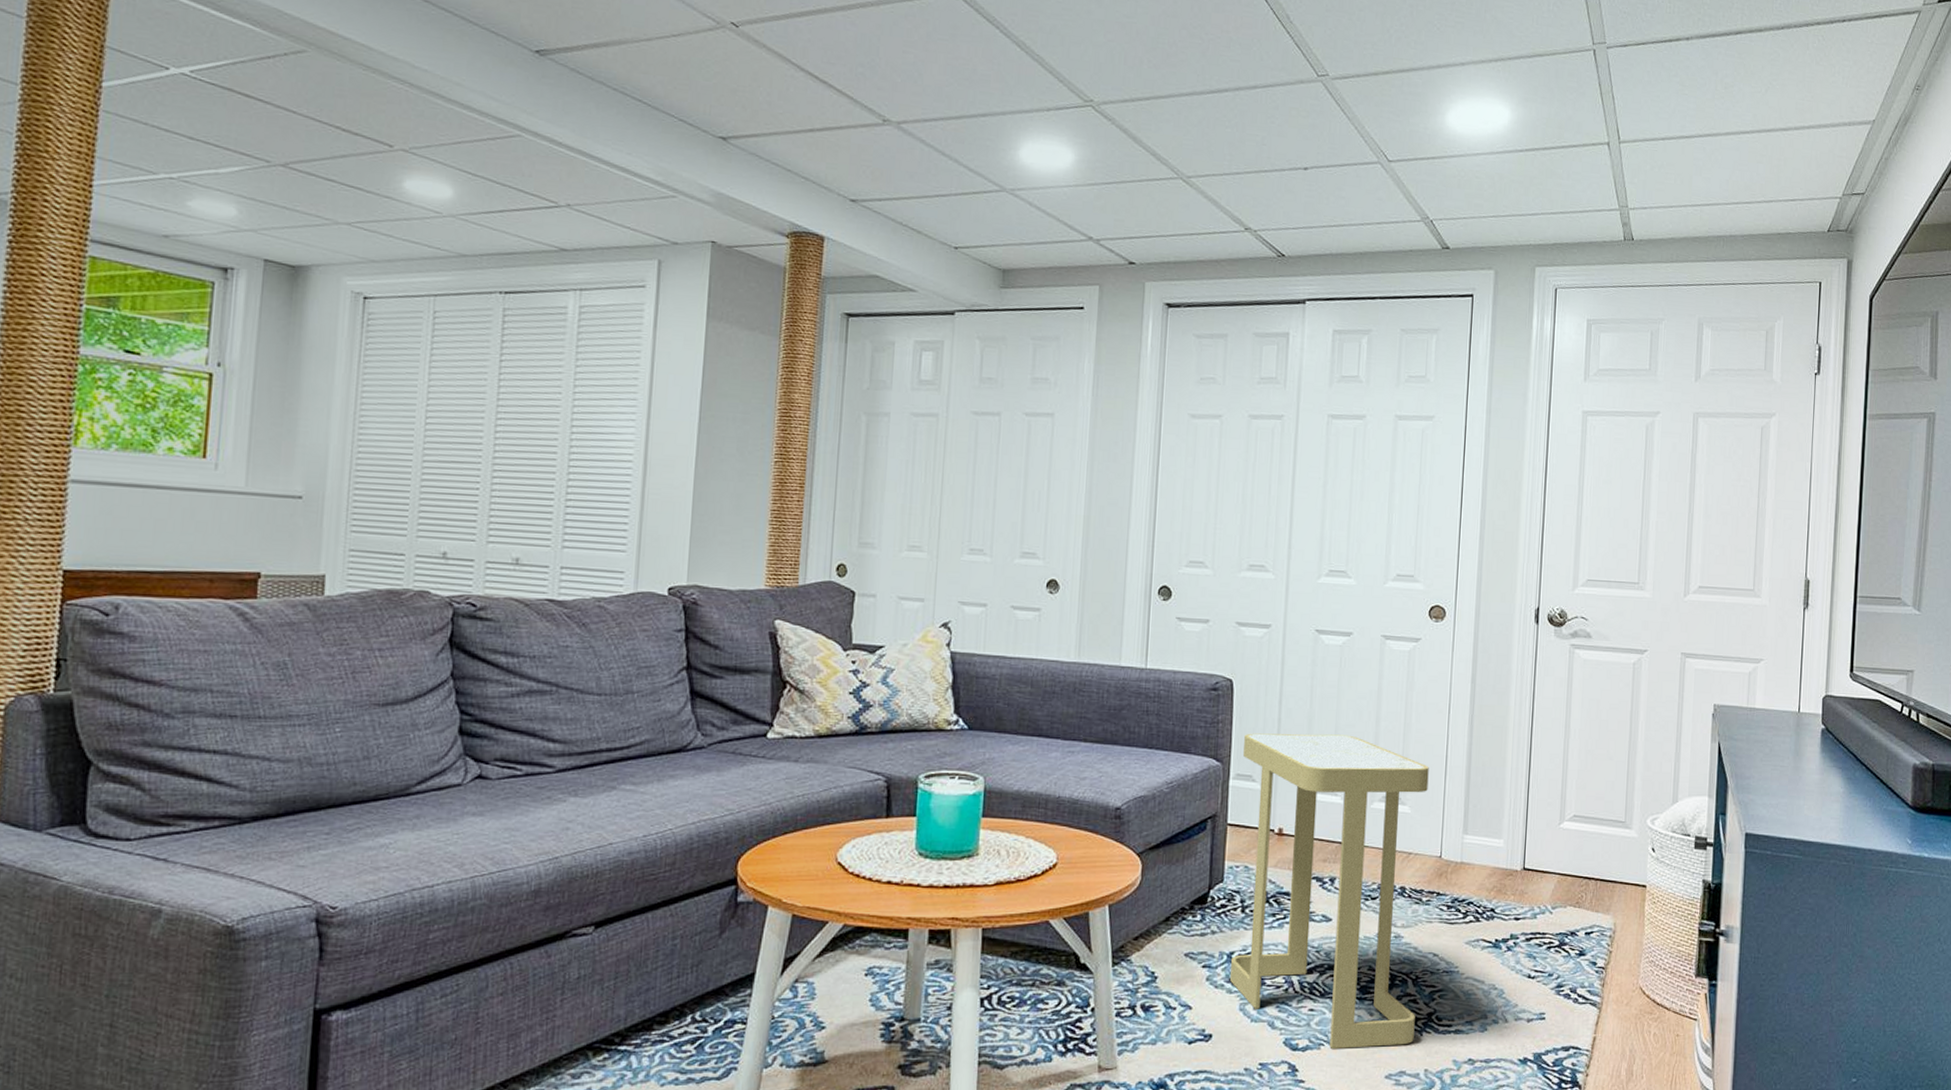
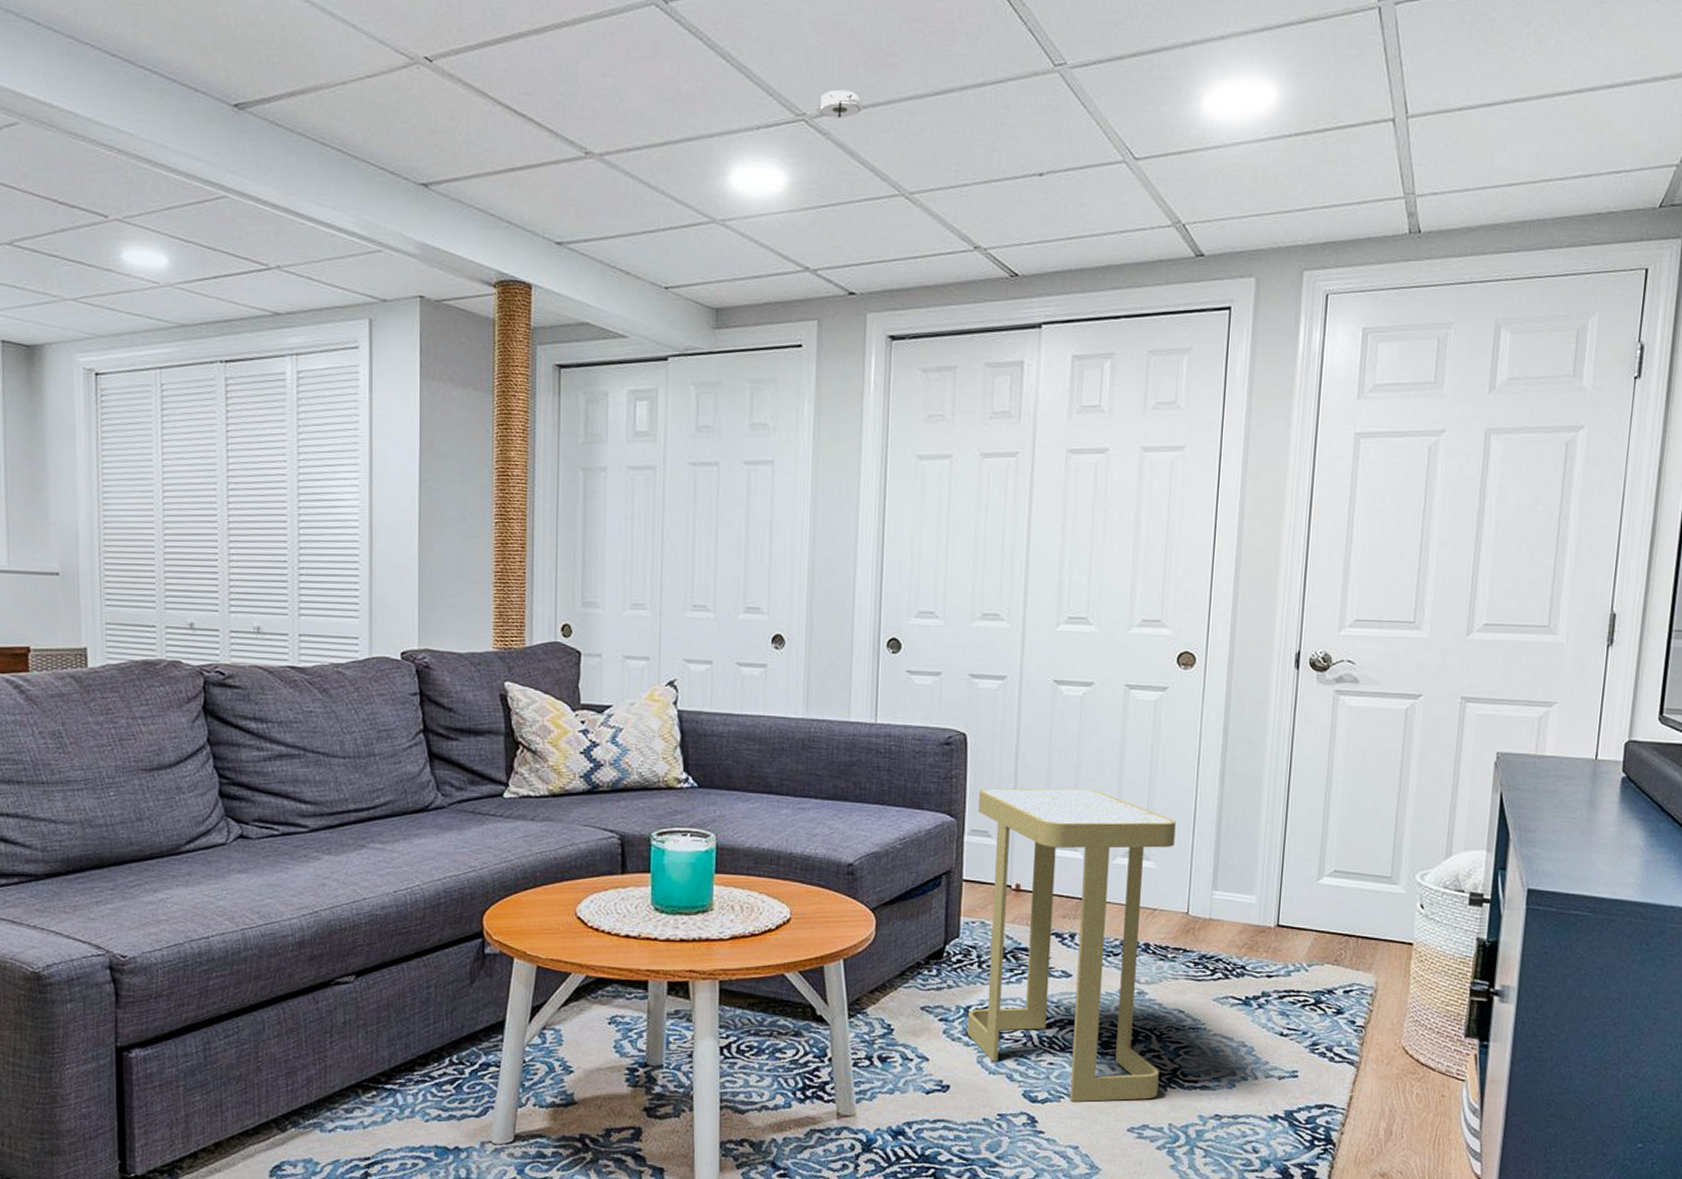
smoke detector: none [1101,81,1147,107] -> present [814,89,864,119]

